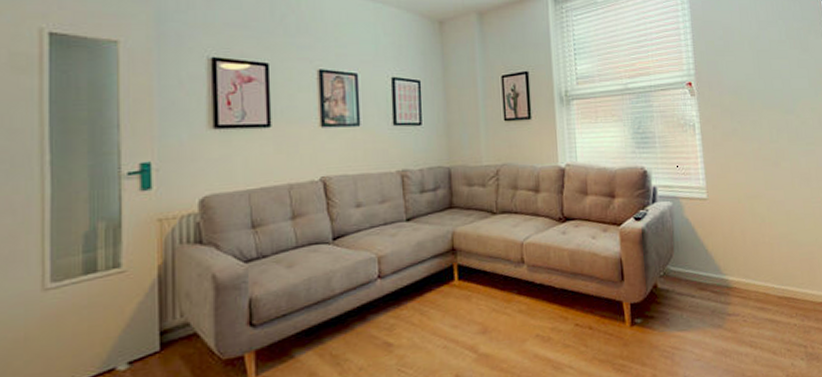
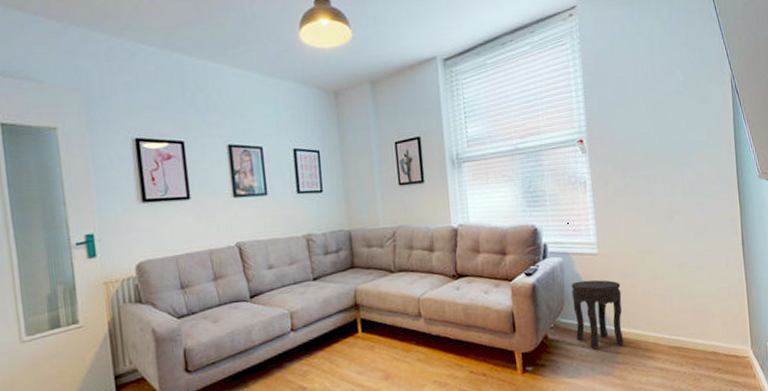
side table: none [681,225,735,300] -> present [571,279,624,349]

